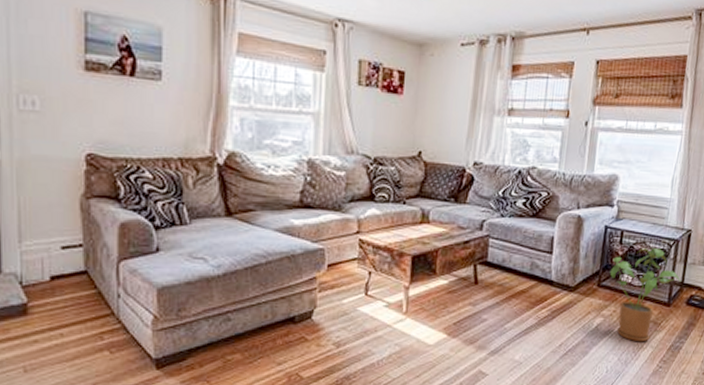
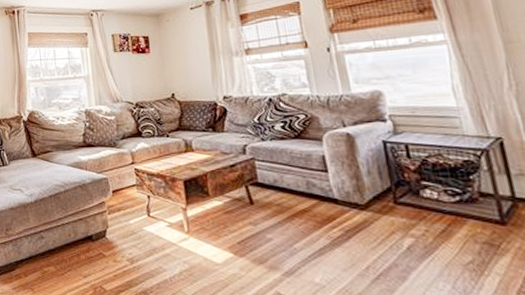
house plant: present [609,247,682,342] -> none [404,159,512,268]

